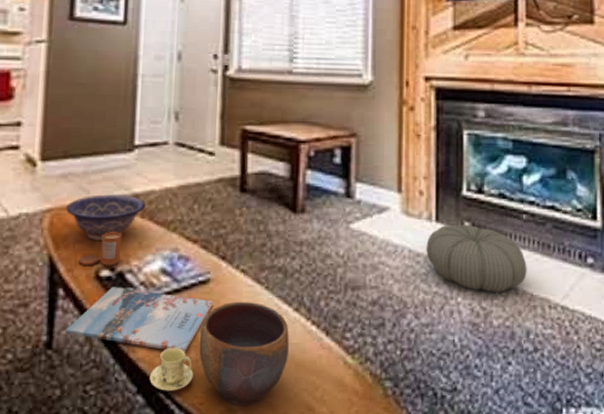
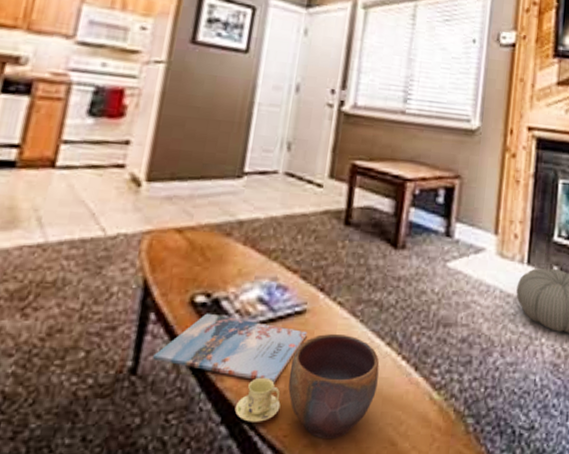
decorative bowl: present [66,194,146,240] -> none [167,219,250,265]
candle: present [79,232,122,266] -> none [174,257,222,292]

